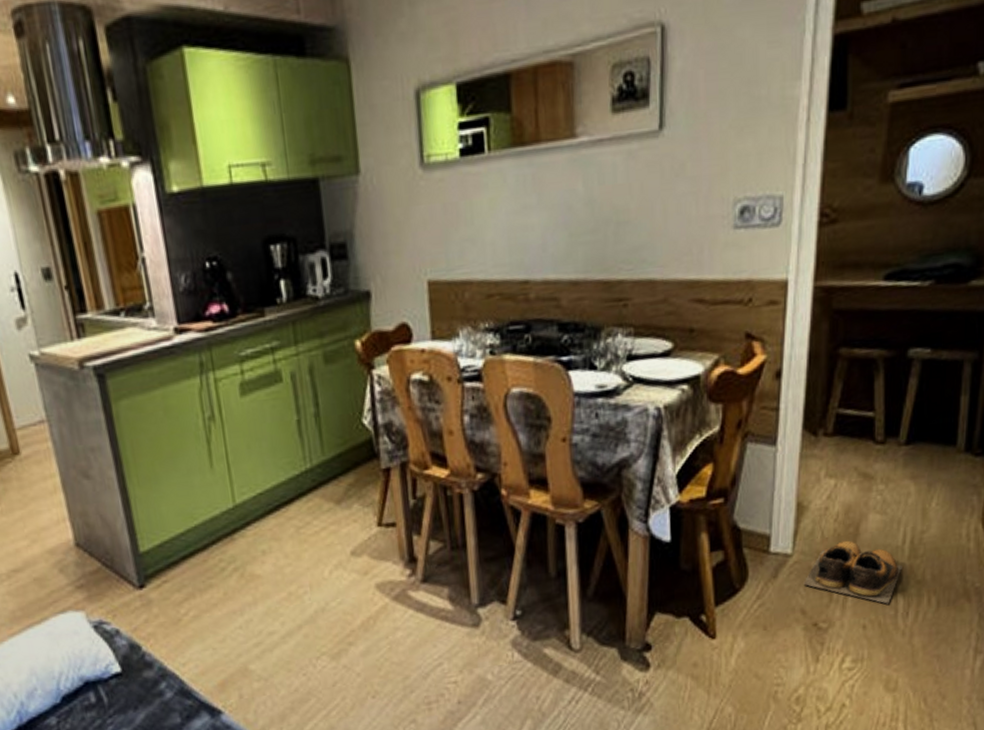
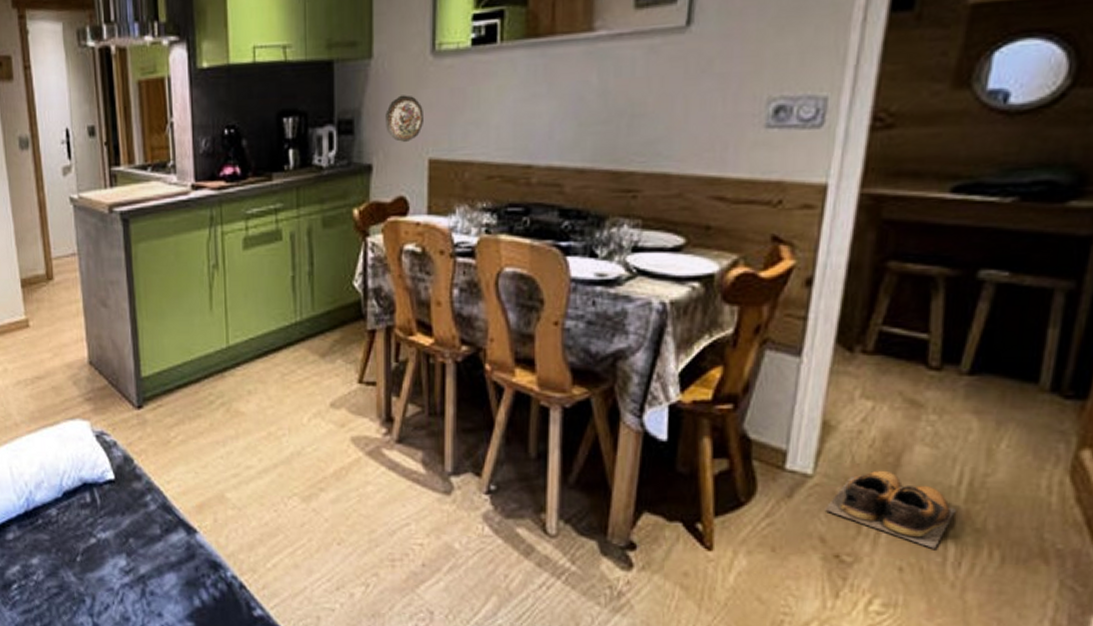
decorative plate: none [379,213,420,264] -> present [385,95,425,142]

